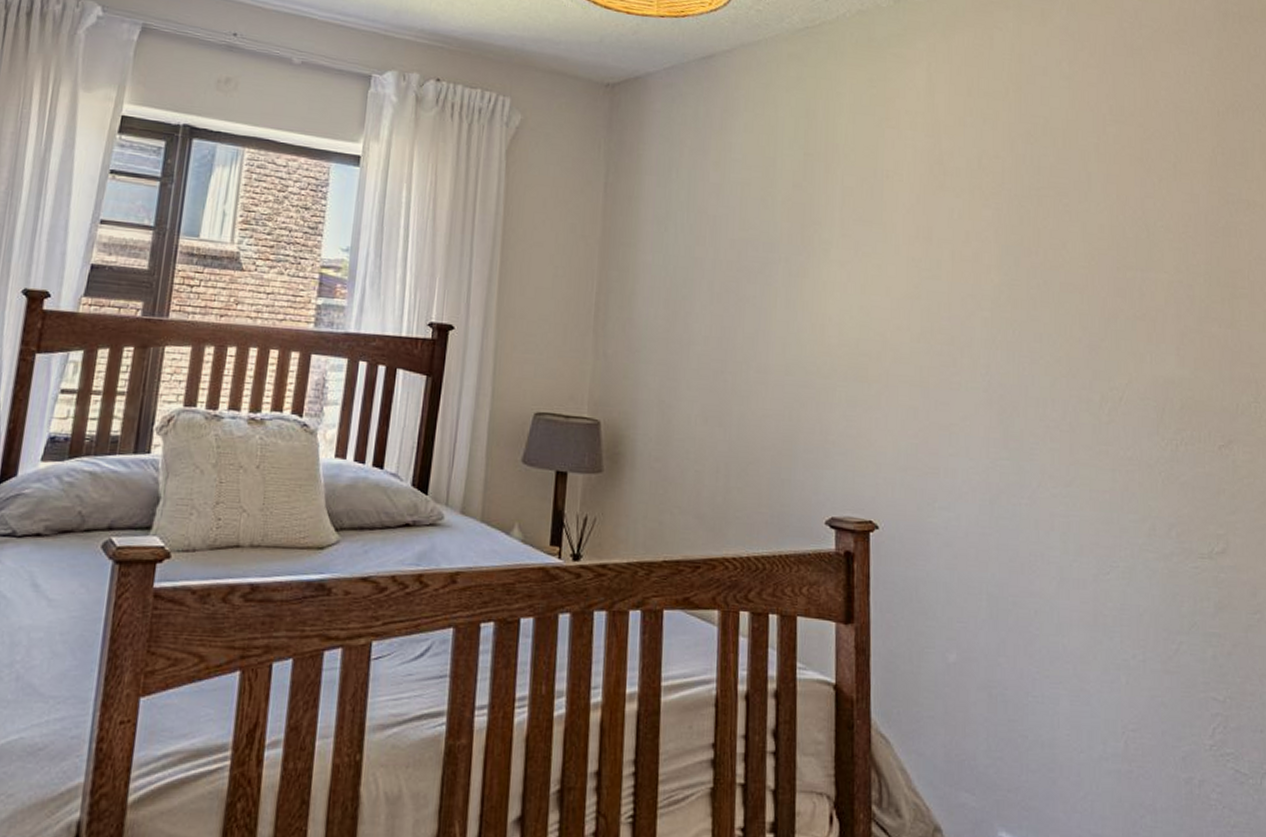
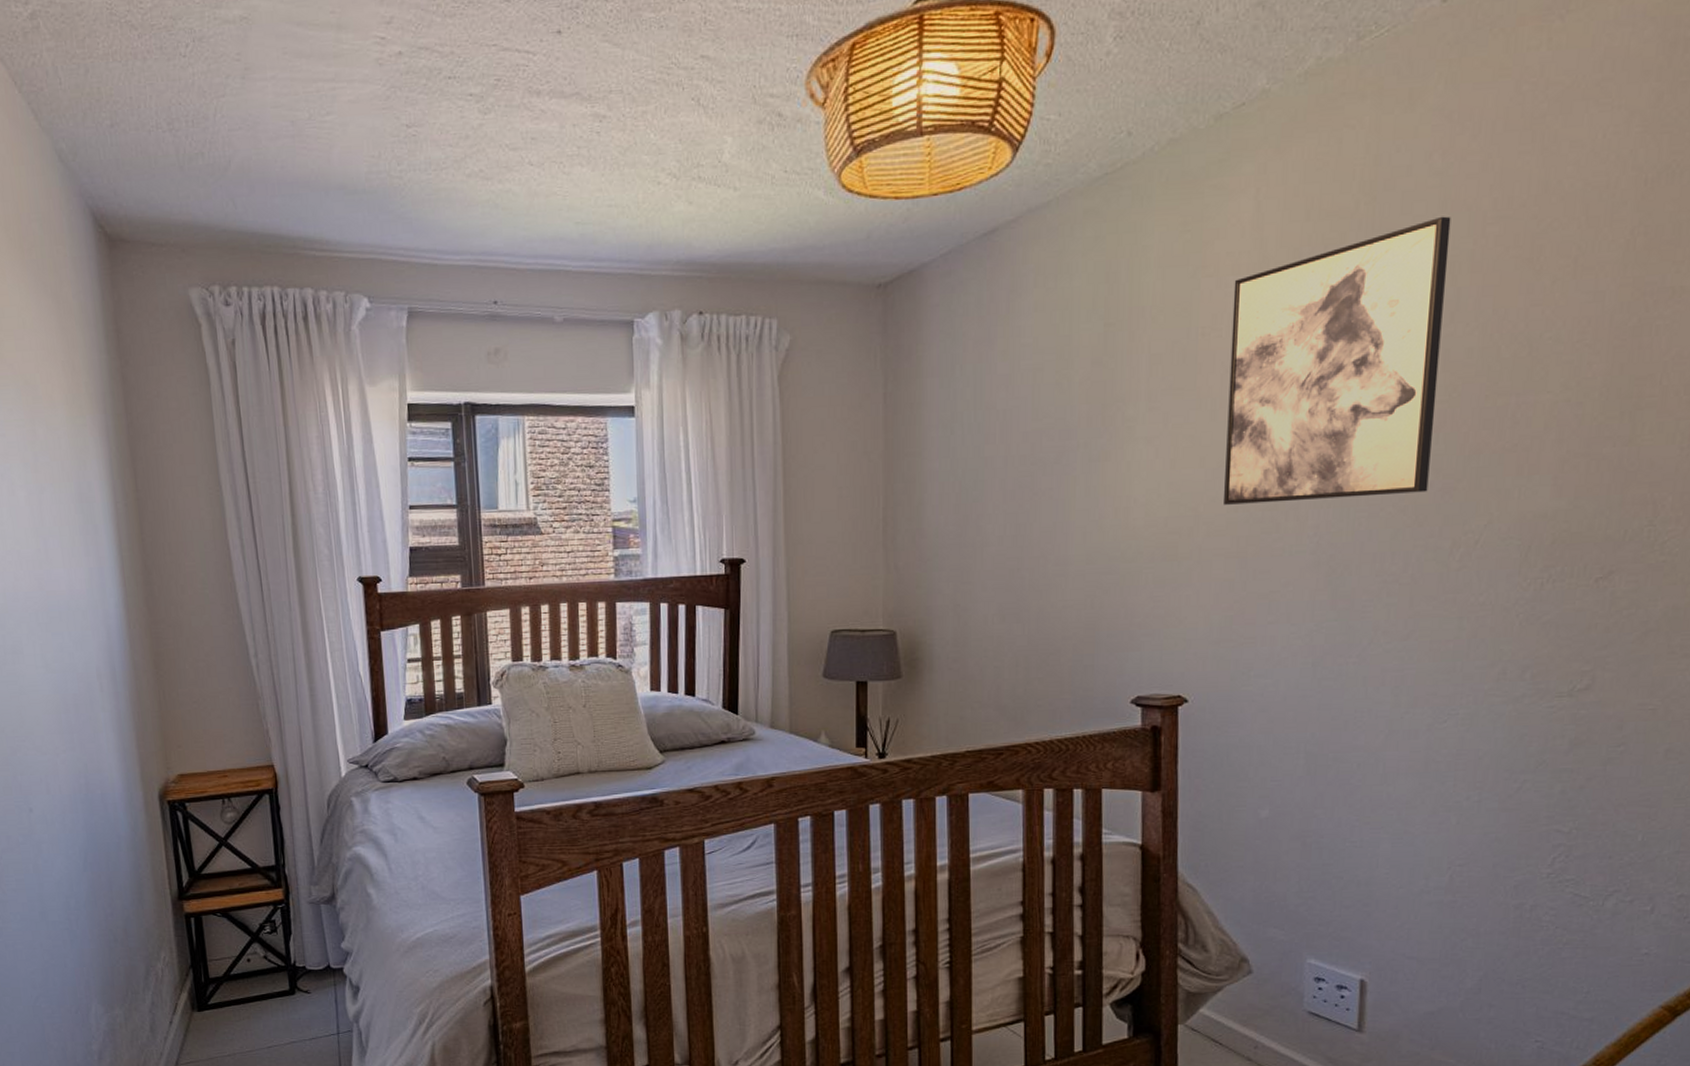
wall art: none [908,112,1079,347] -> present [1224,216,1451,505]

